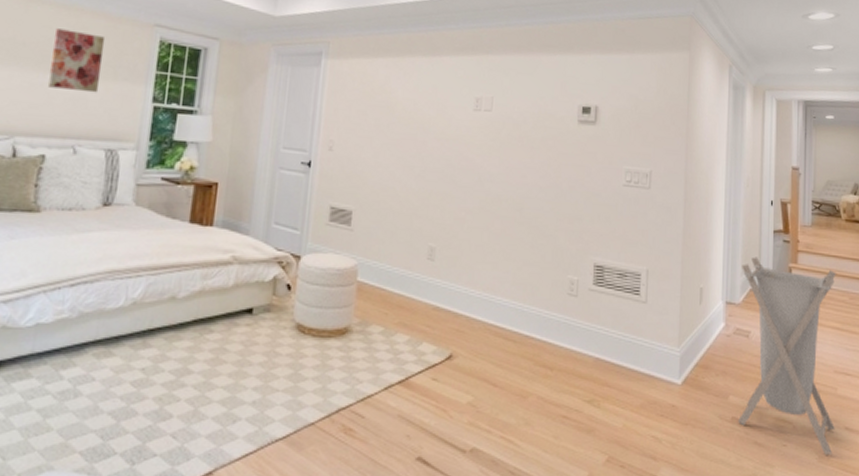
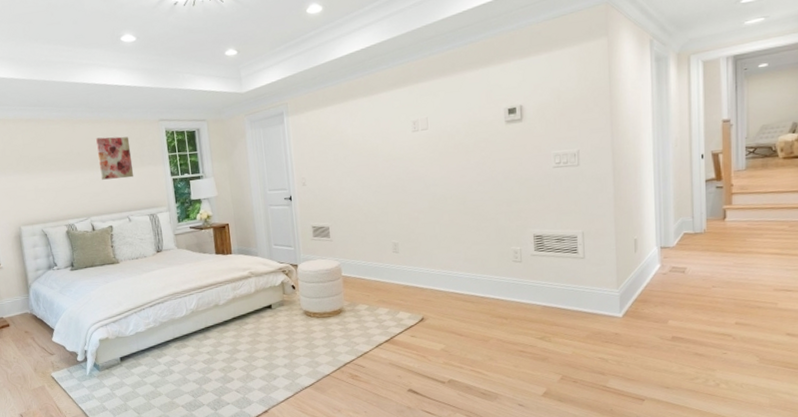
laundry hamper: present [737,257,836,455] -> none [674,205,776,357]

